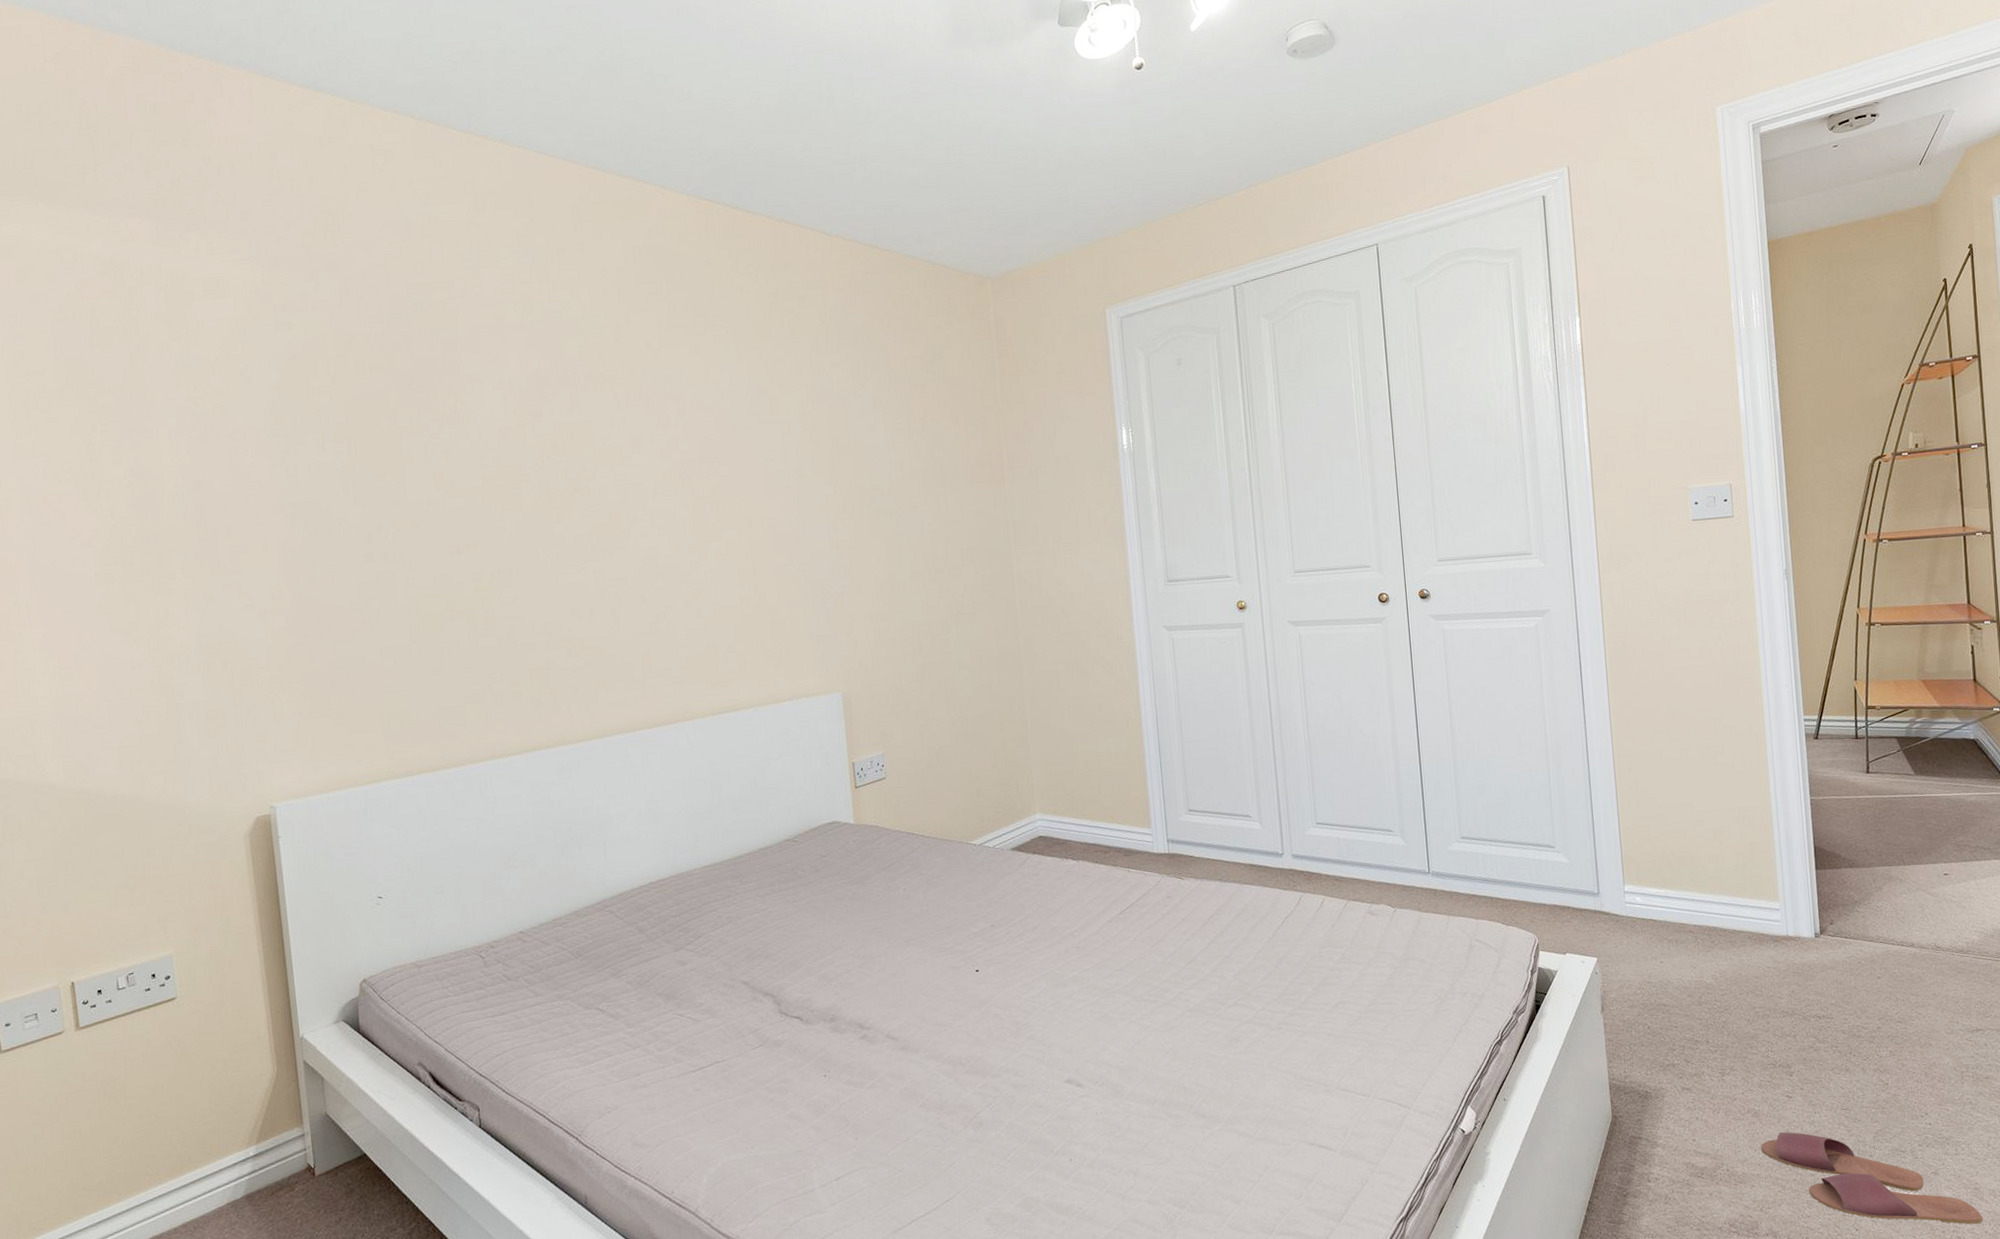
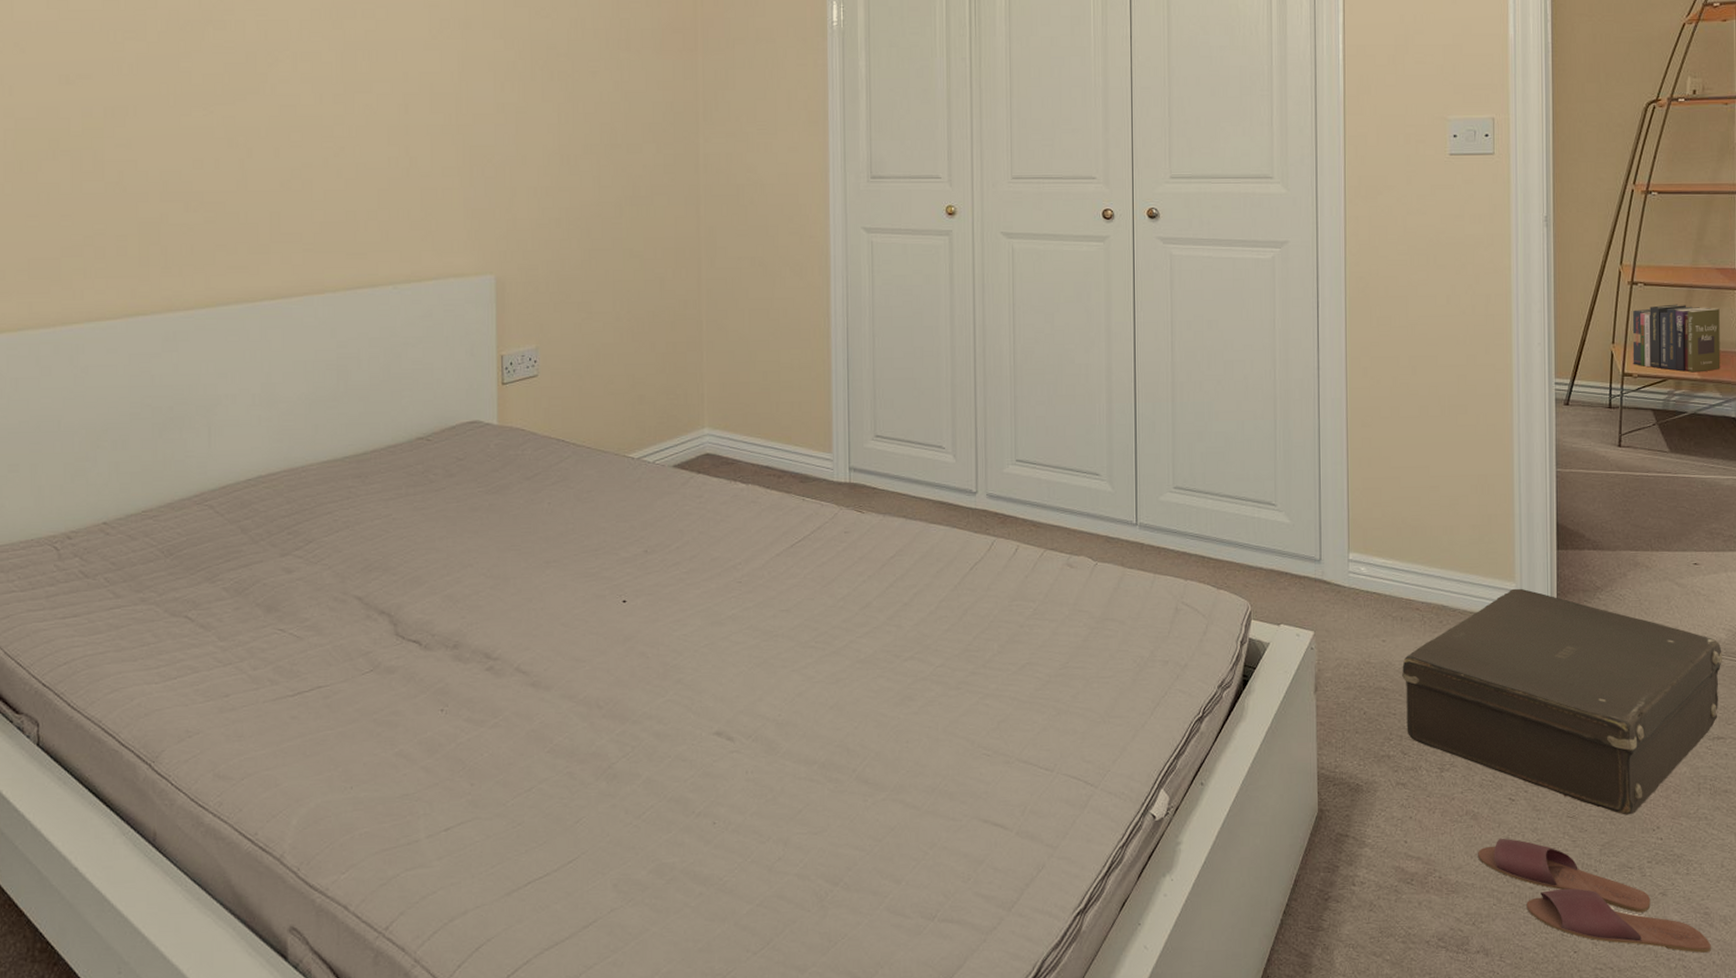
suitcase: none [1680,906,1976,1105] -> present [1402,588,1722,815]
books: none [1872,640,1958,702] -> present [1632,304,1720,373]

